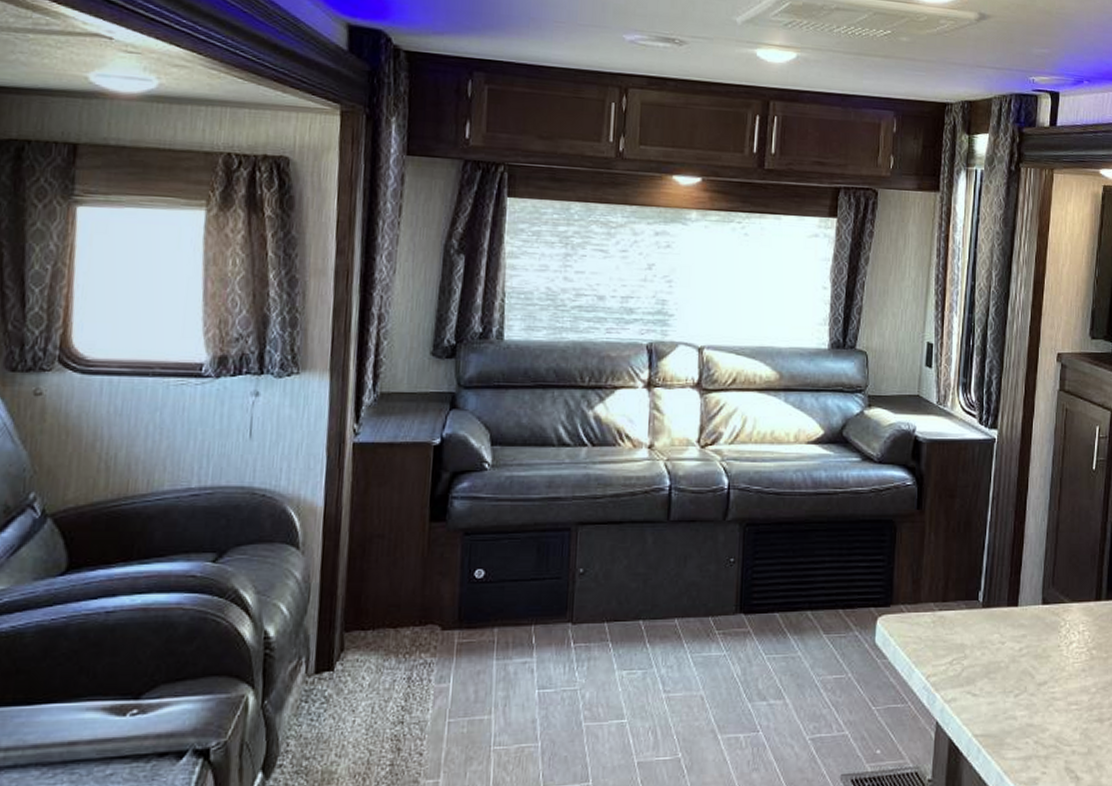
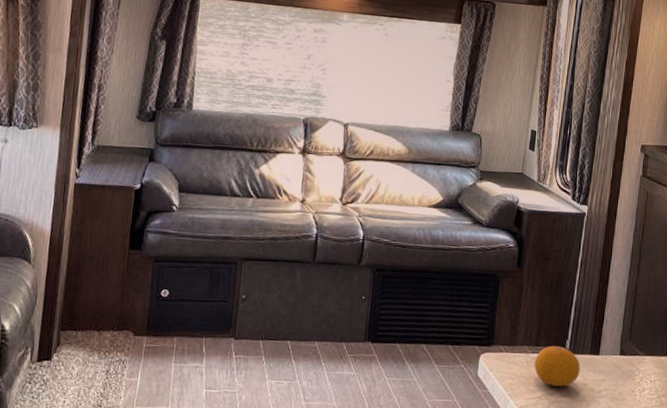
fruit: none [942,599,997,648] -> present [534,345,580,387]

